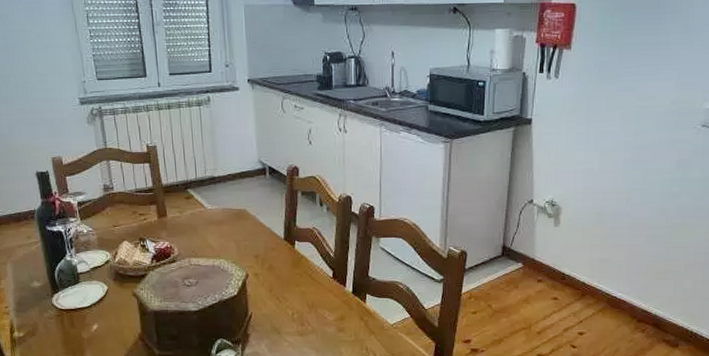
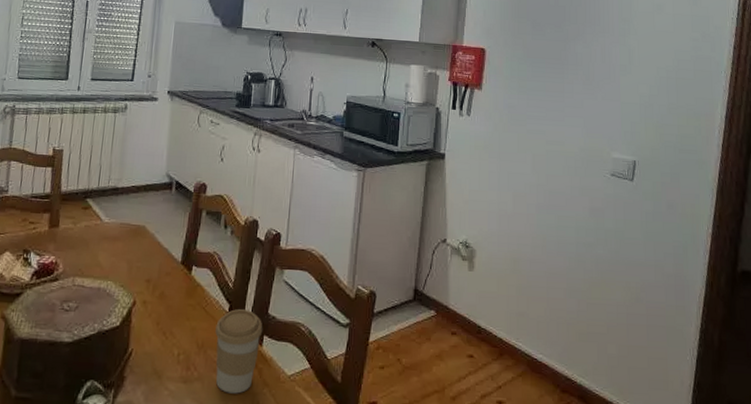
coffee cup: none [322,274,365,341] -> present [215,309,263,394]

